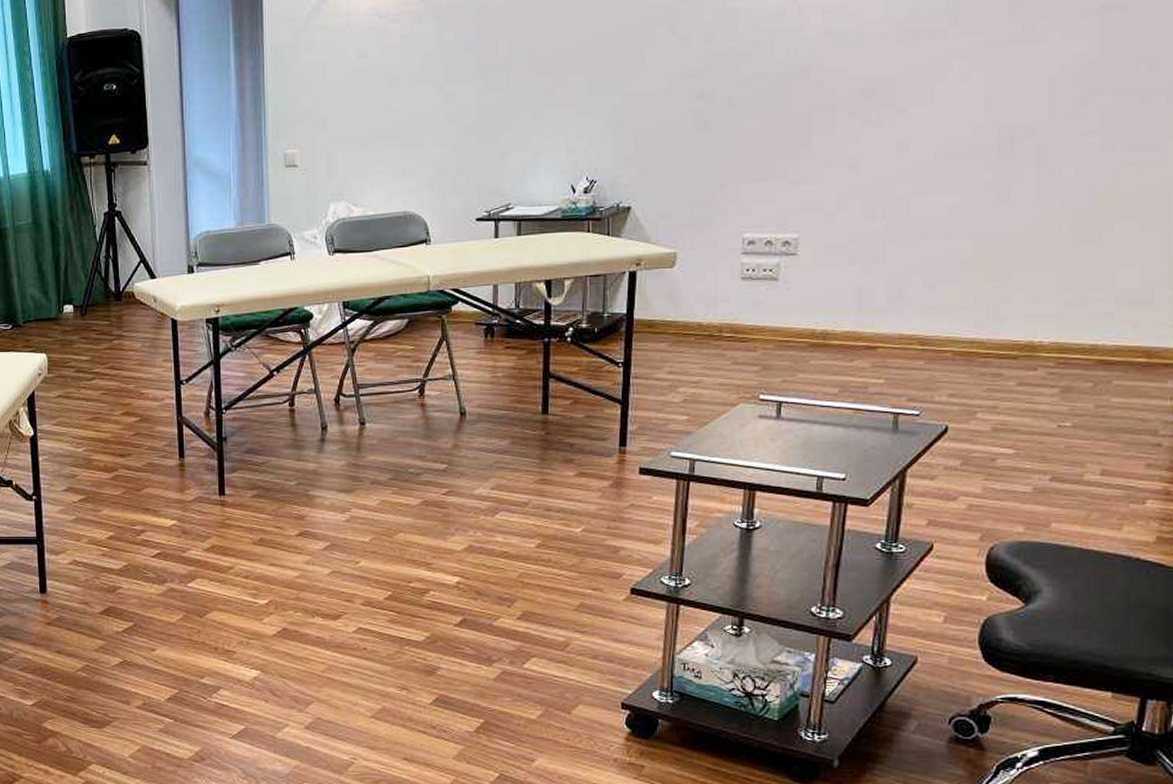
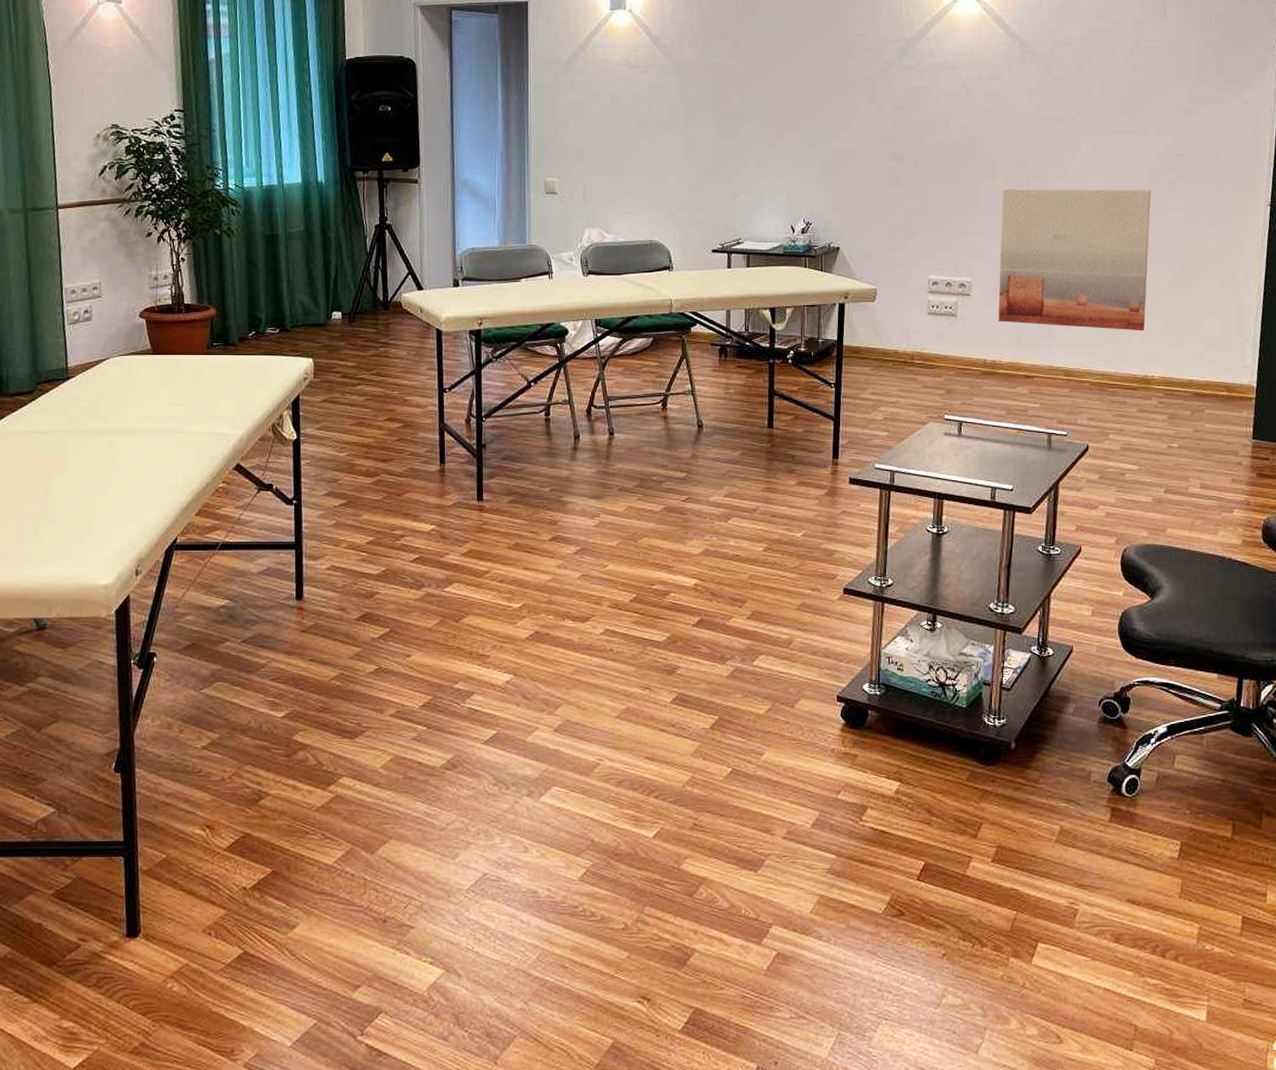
wall art: none [832,111,1050,288] -> present [998,187,1151,331]

